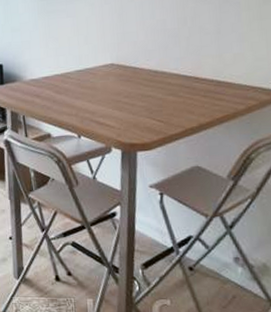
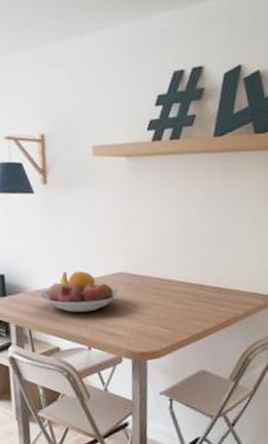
fruit bowl: none [33,61,113,102] -> present [39,271,122,313]

